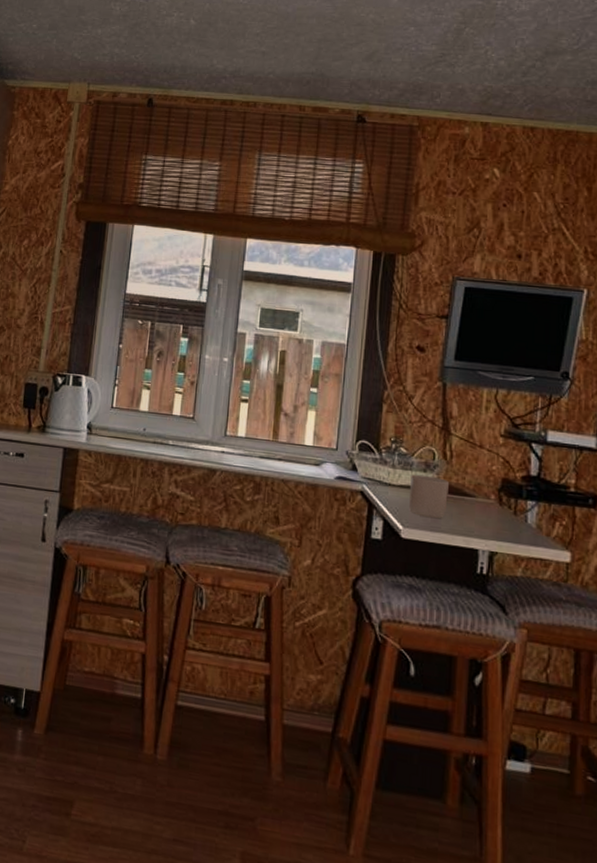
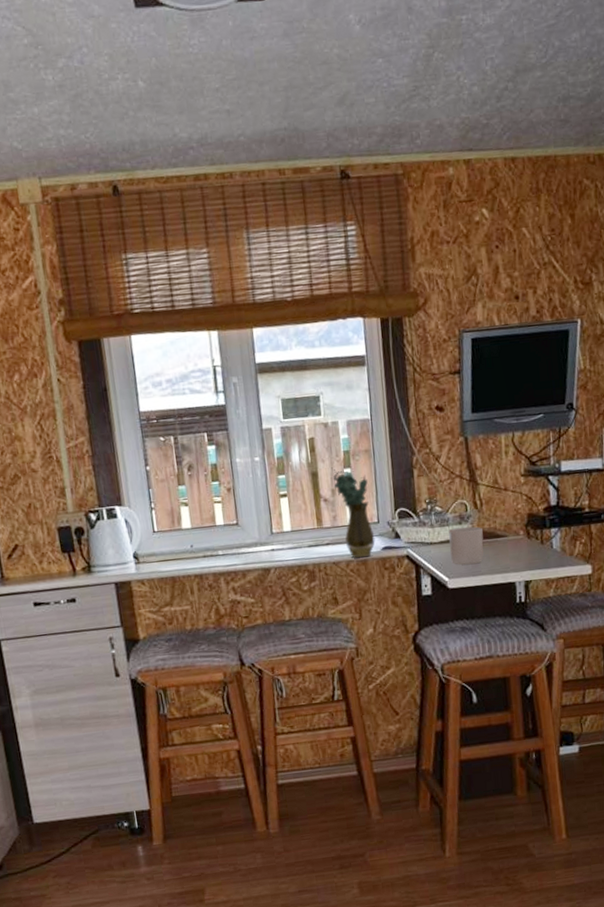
vase: none [297,386,333,483] -> present [333,469,375,559]

